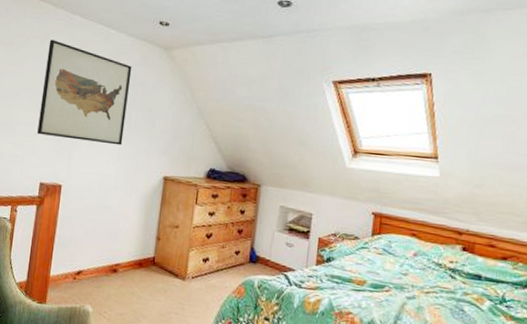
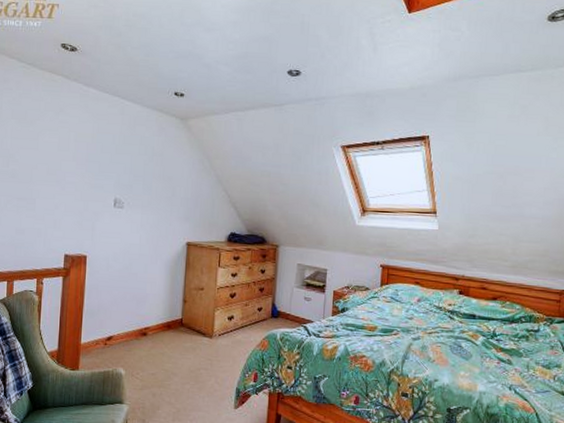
wall art: present [37,39,132,146] -> none [58,112,150,215]

